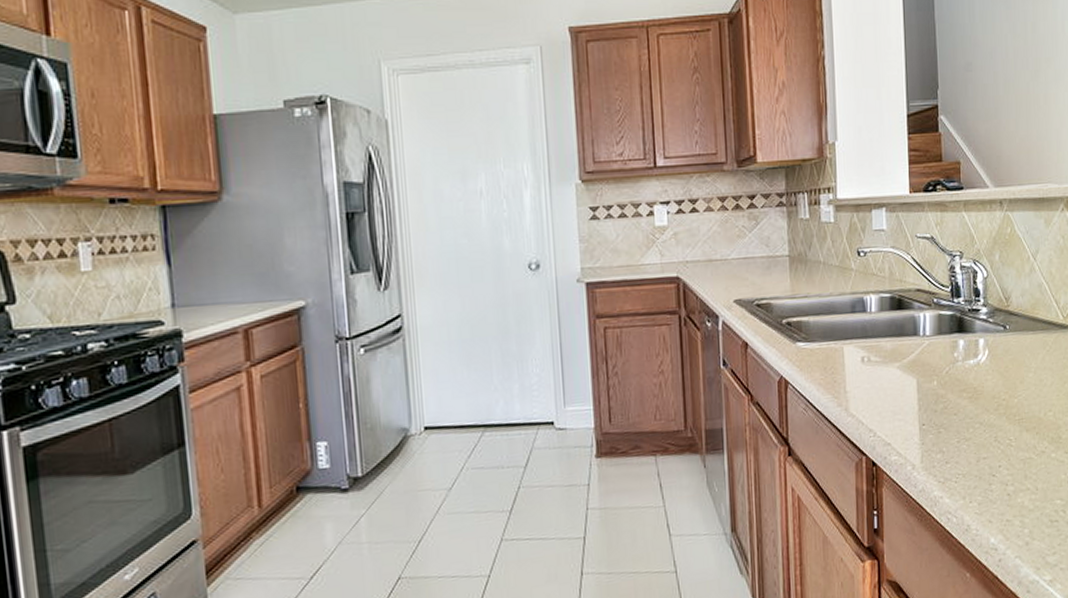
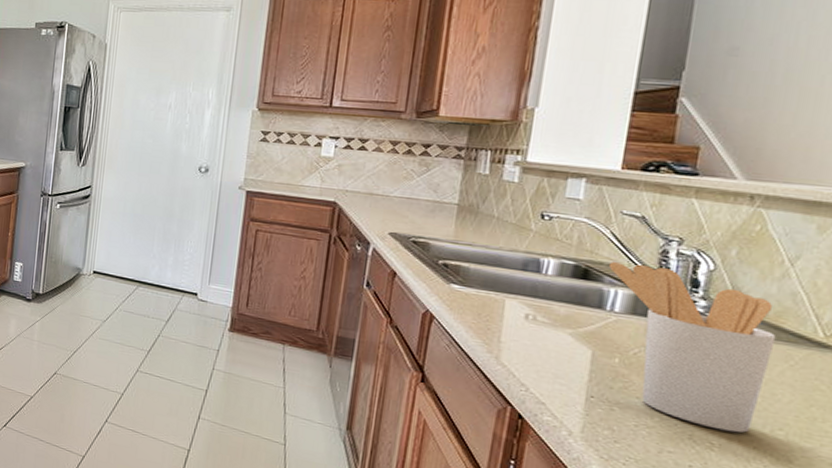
utensil holder: none [915,283,1035,426] -> present [608,262,776,433]

